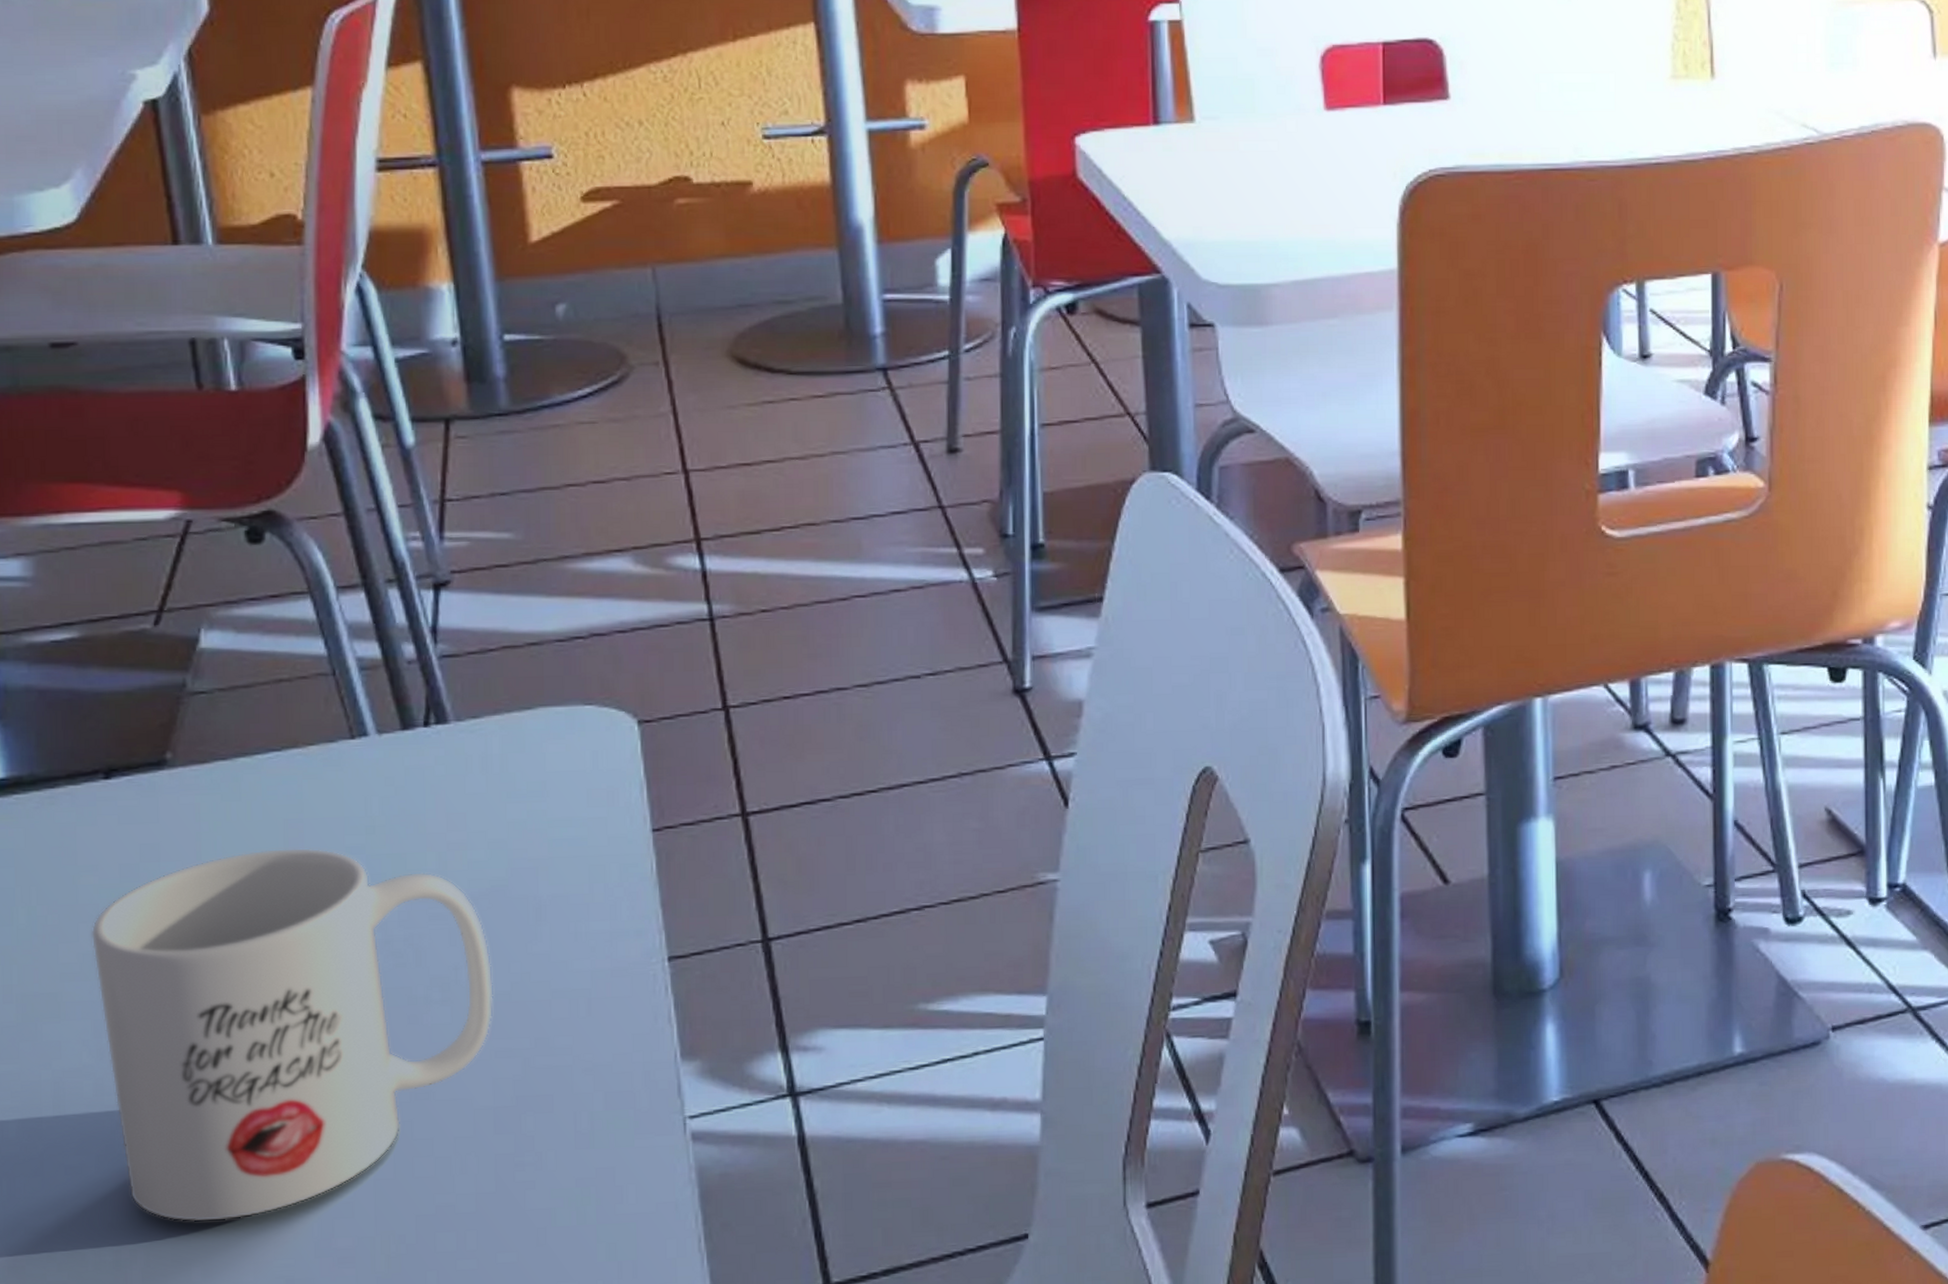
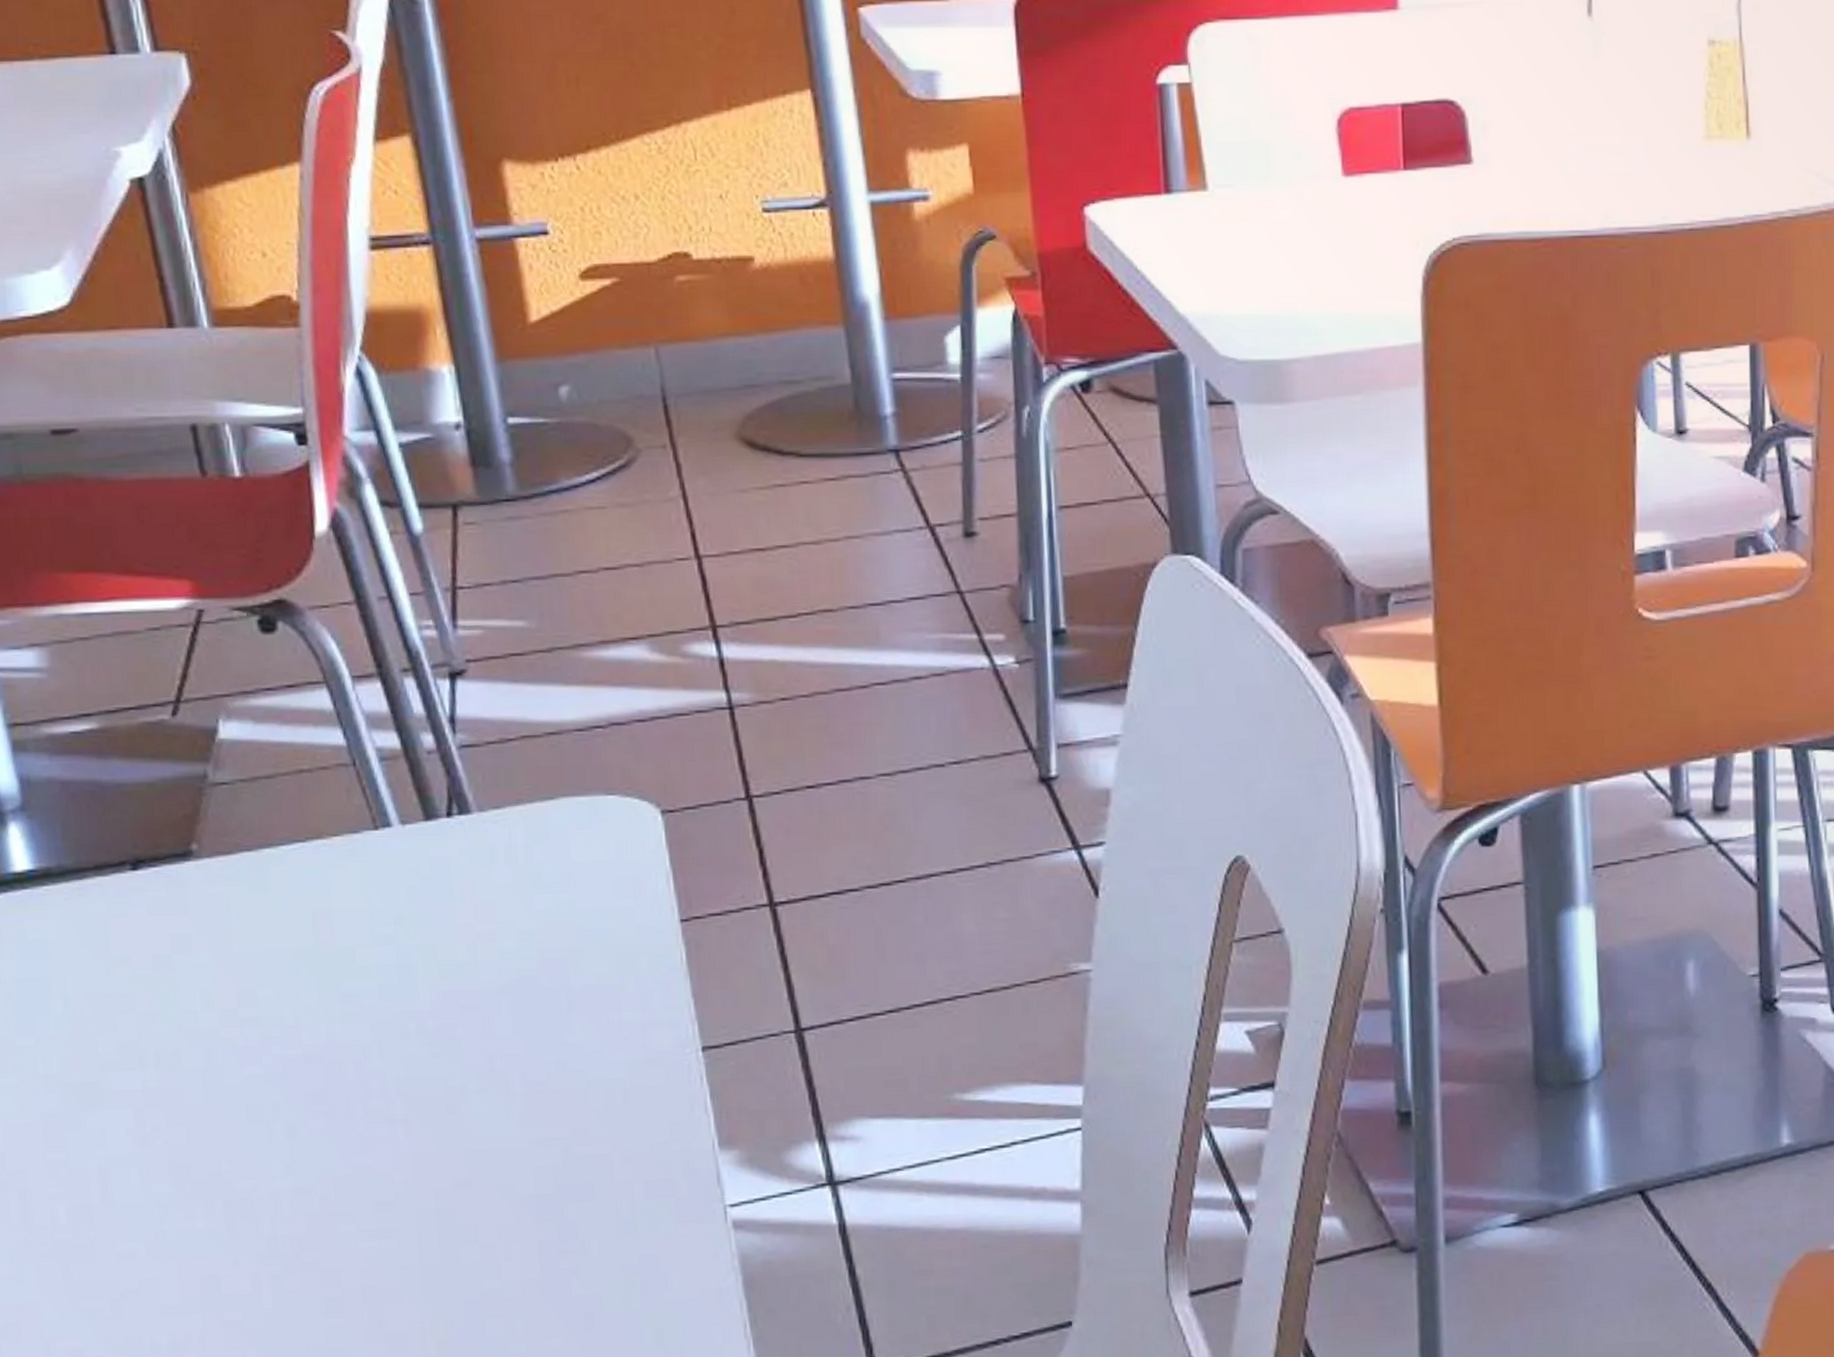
mug: present [91,847,494,1223] -> none [127,938,531,1307]

